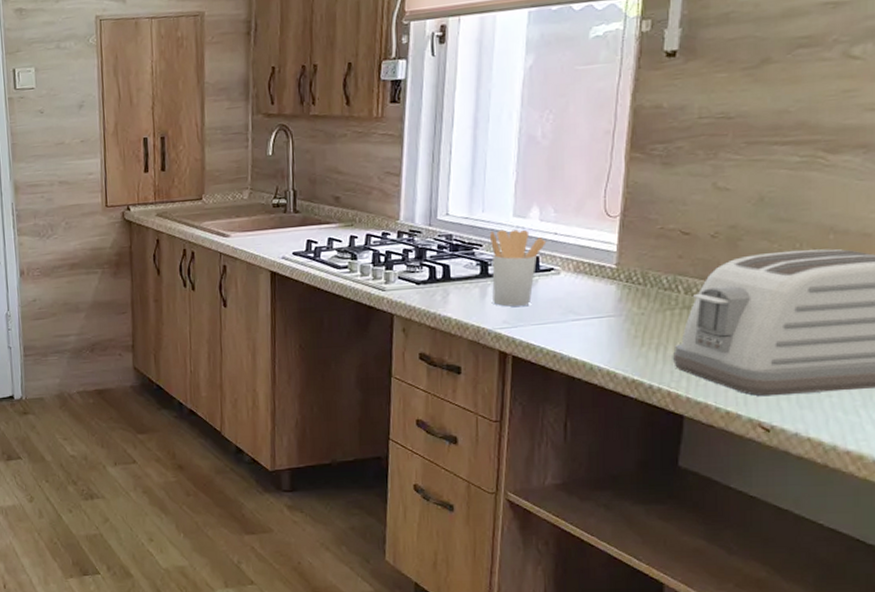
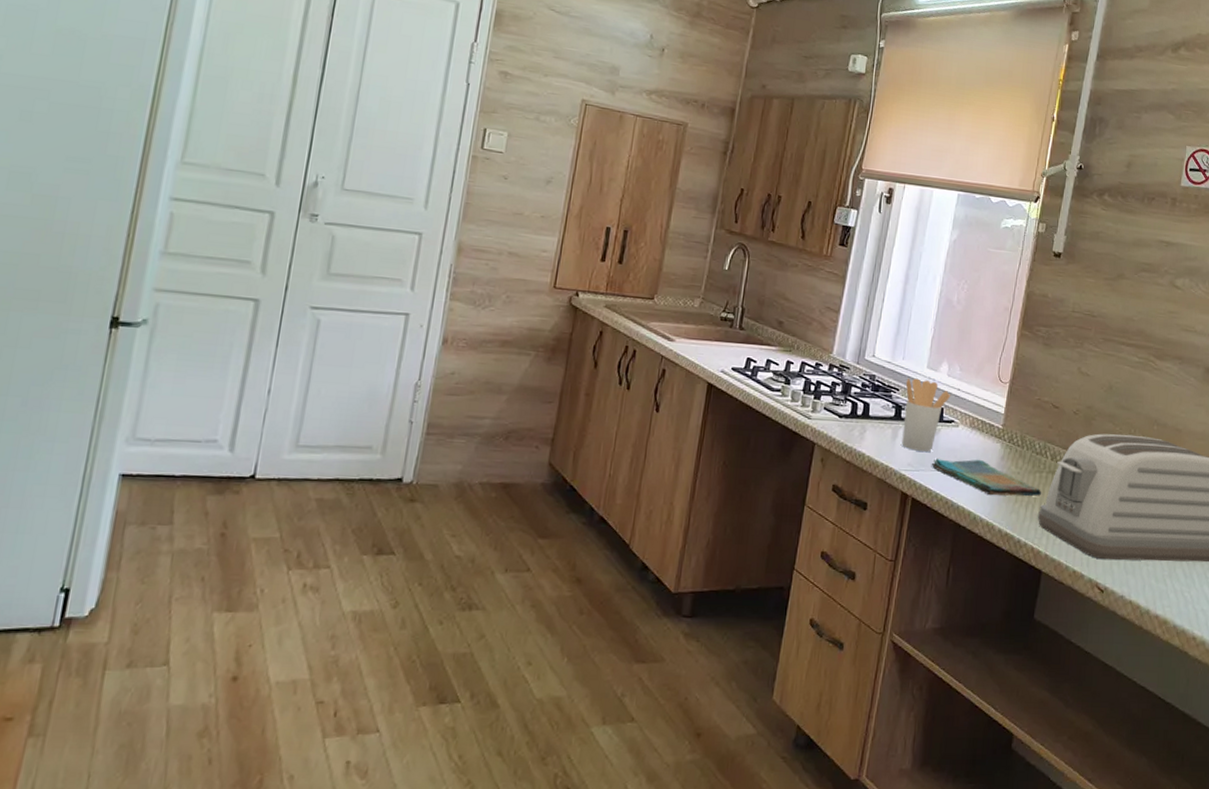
dish towel: none [531,305,676,342] -> present [931,459,1042,497]

